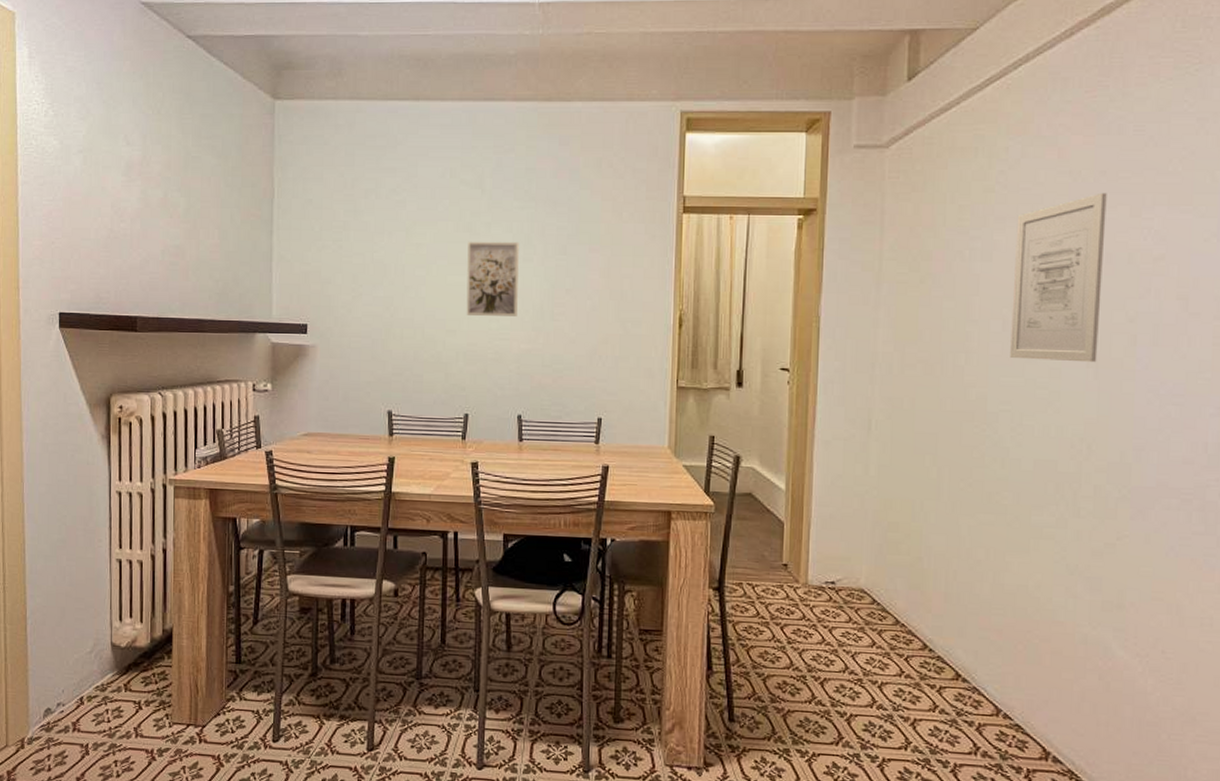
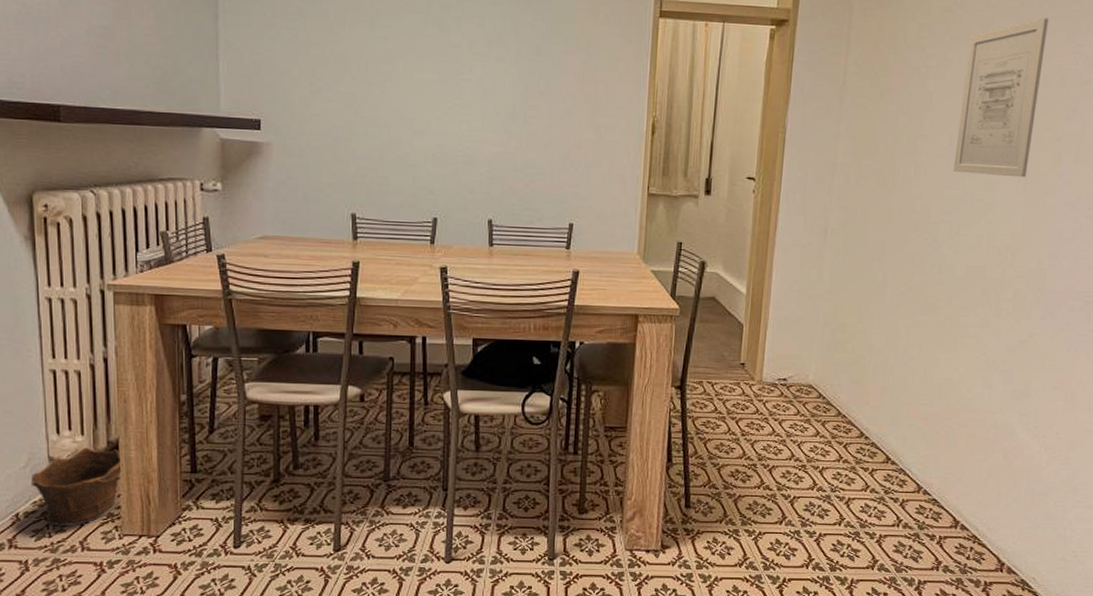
clay pot: none [94,633,176,712] -> present [30,446,123,527]
wall art: present [466,241,519,316] -> none [435,36,491,118]

